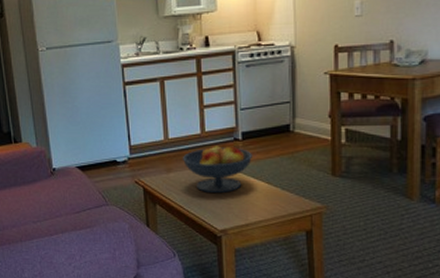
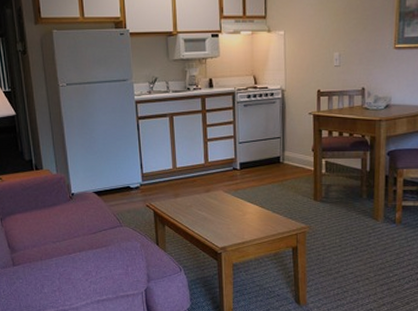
fruit bowl: present [182,144,252,194] -> none [188,173,248,216]

